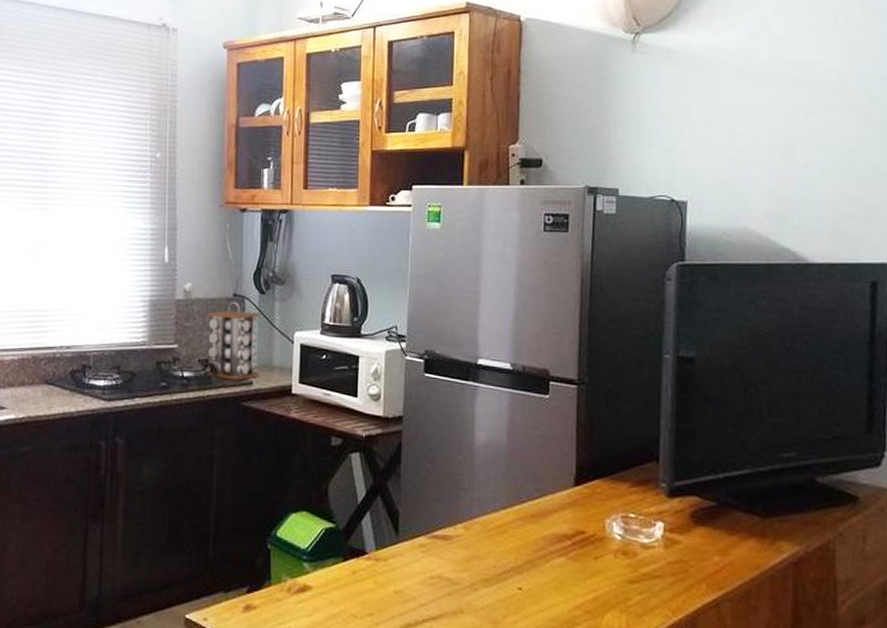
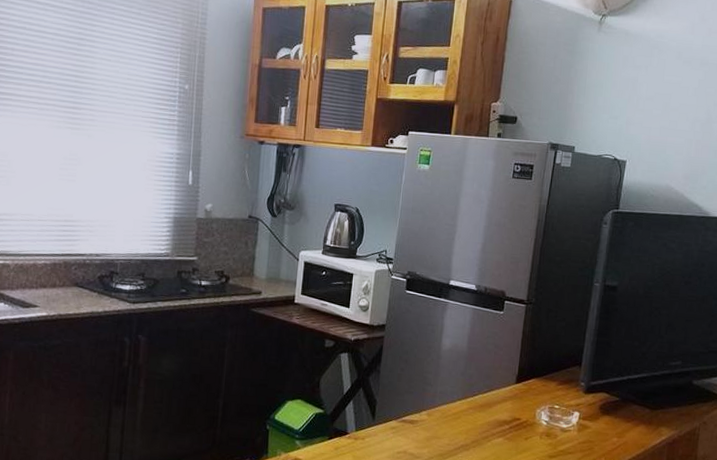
spice rack: present [207,301,260,381] -> none [222,222,271,291]

